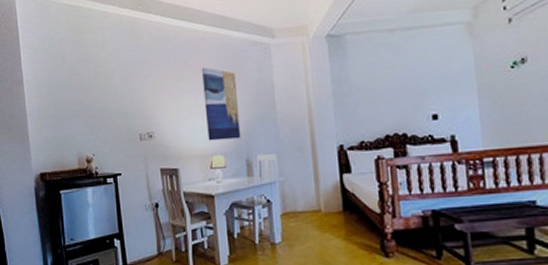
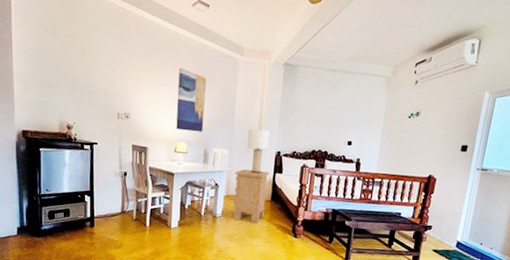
nightstand: none [289,174,337,246] -> present [233,169,270,224]
lamp: none [297,120,327,180] -> present [247,128,271,175]

